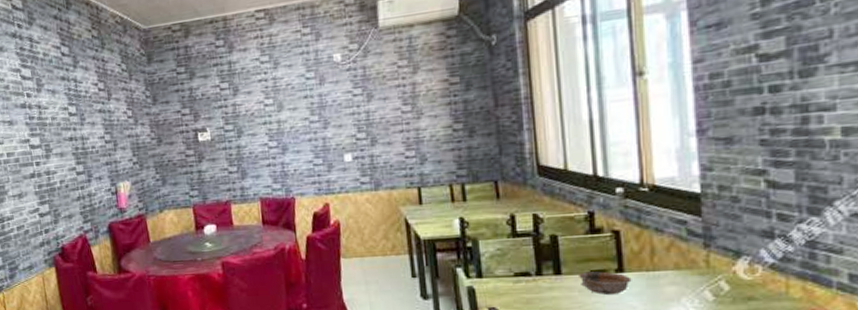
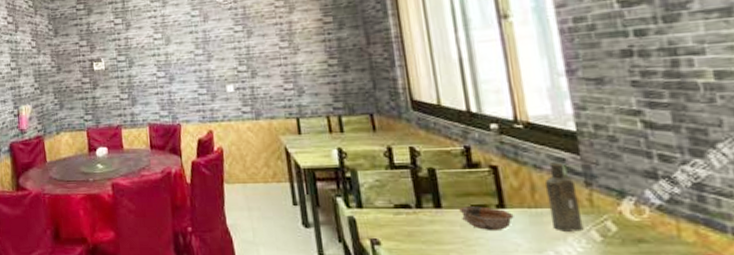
bottle: none [666,224,698,293] -> present [546,162,584,232]

